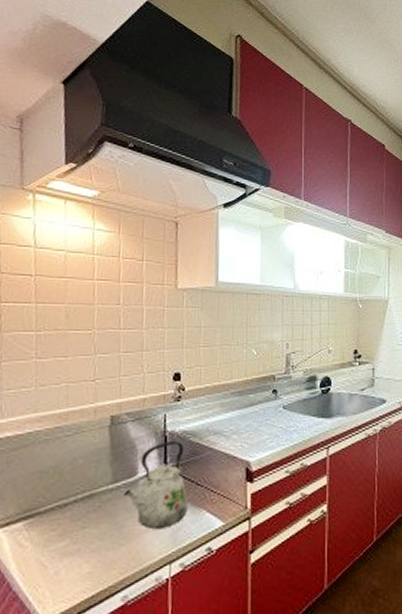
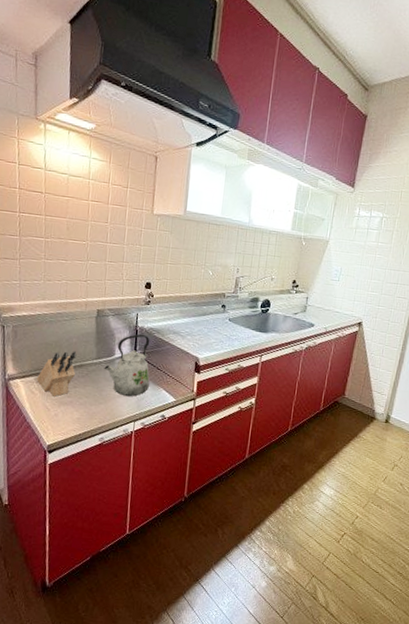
knife block: none [27,476,85,546] -> present [37,351,77,397]

